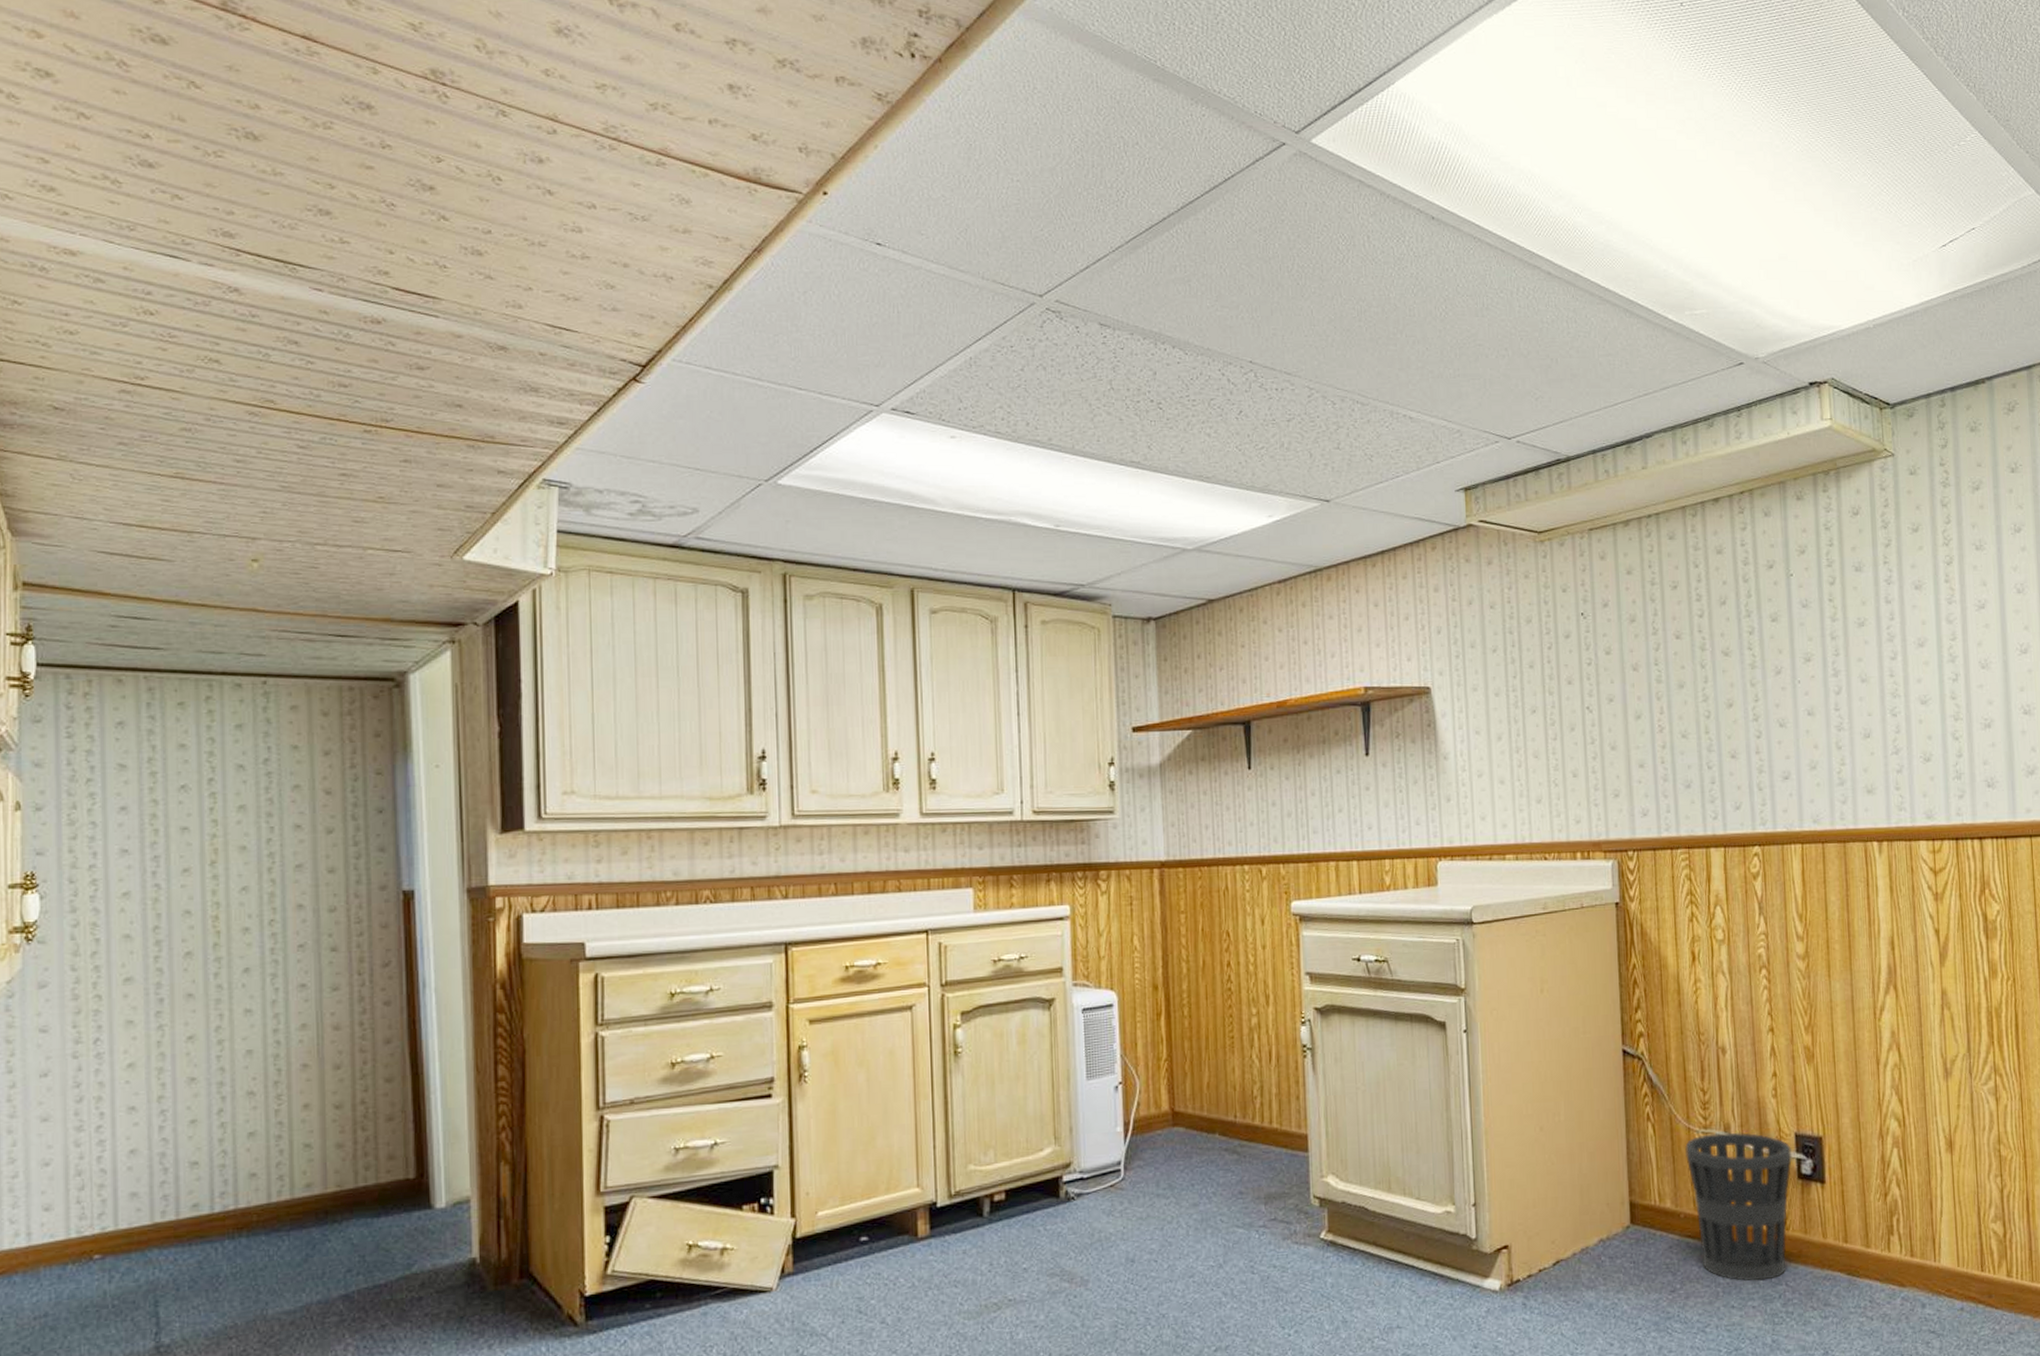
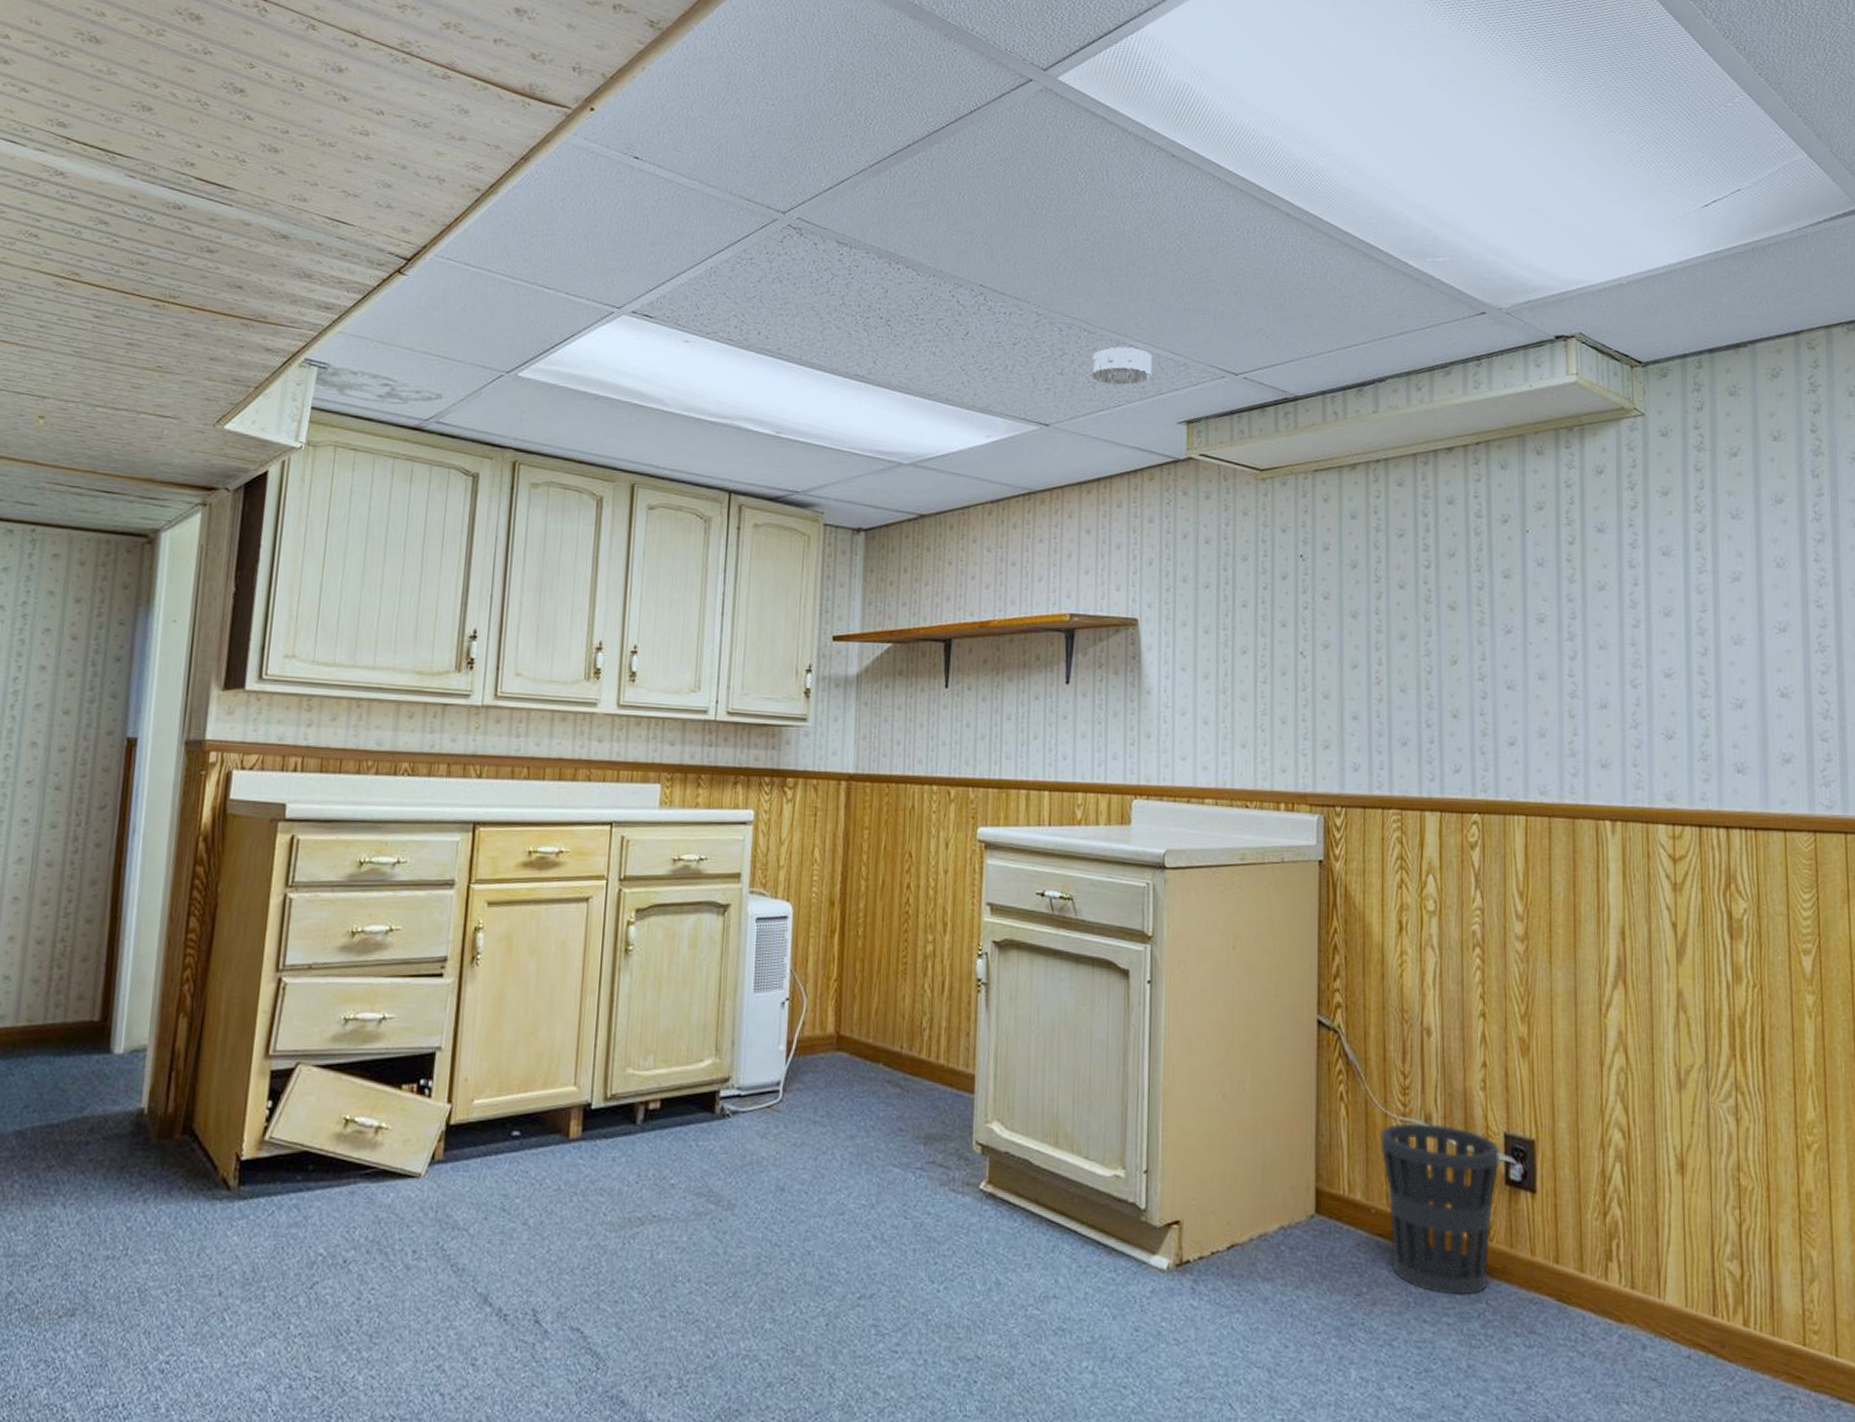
smoke detector: none [1366,417,1427,456] -> present [1090,346,1152,385]

